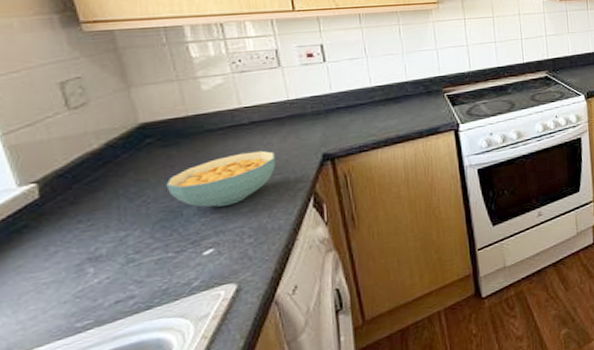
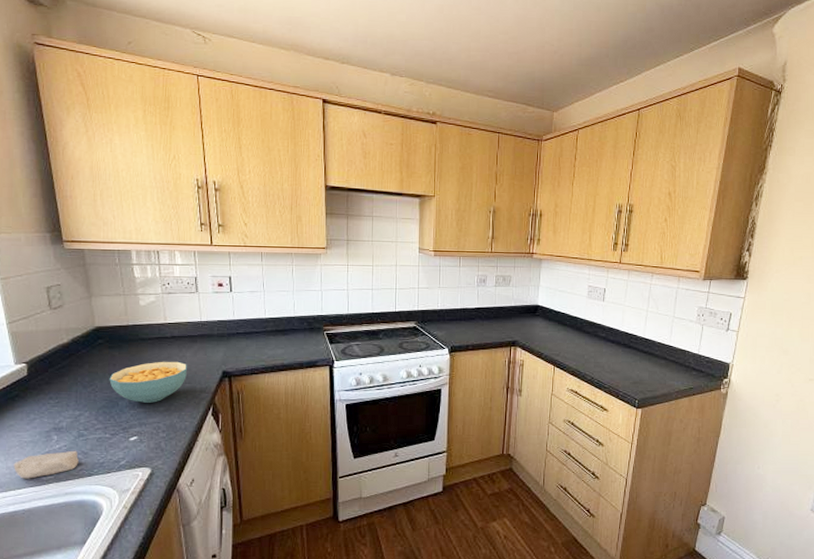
soap bar: none [27,281,130,333] -> present [13,450,79,479]

